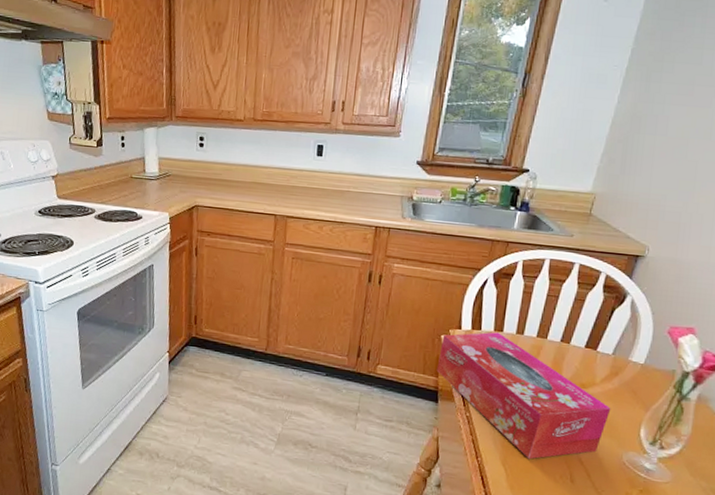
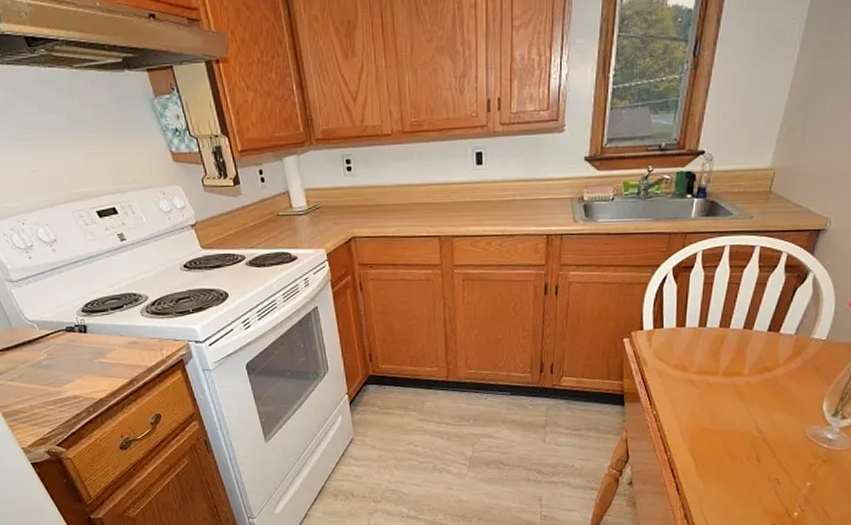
tissue box: present [436,332,611,459] -> none [621,328,794,447]

